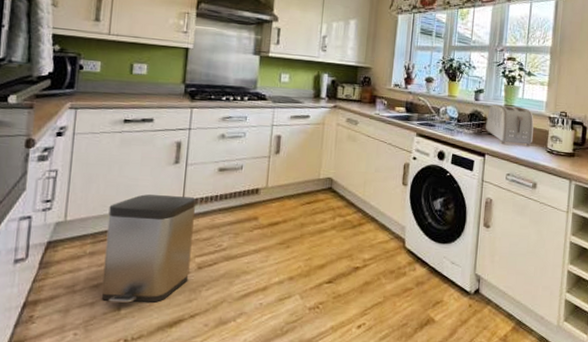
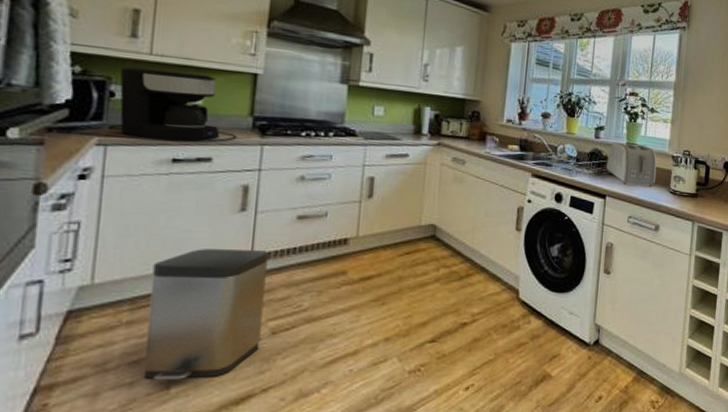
coffee maker: none [39,44,173,107] -> present [52,66,237,143]

